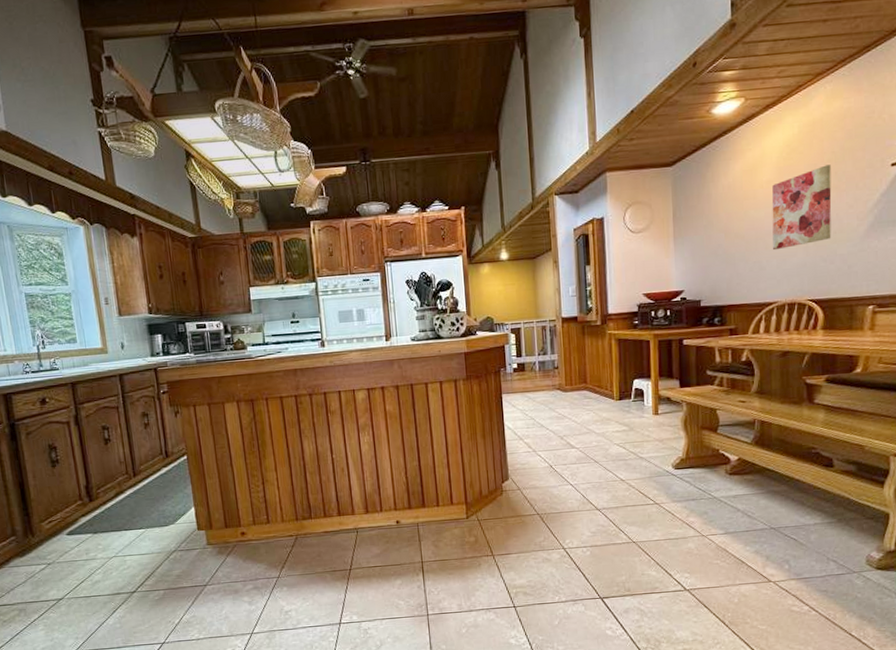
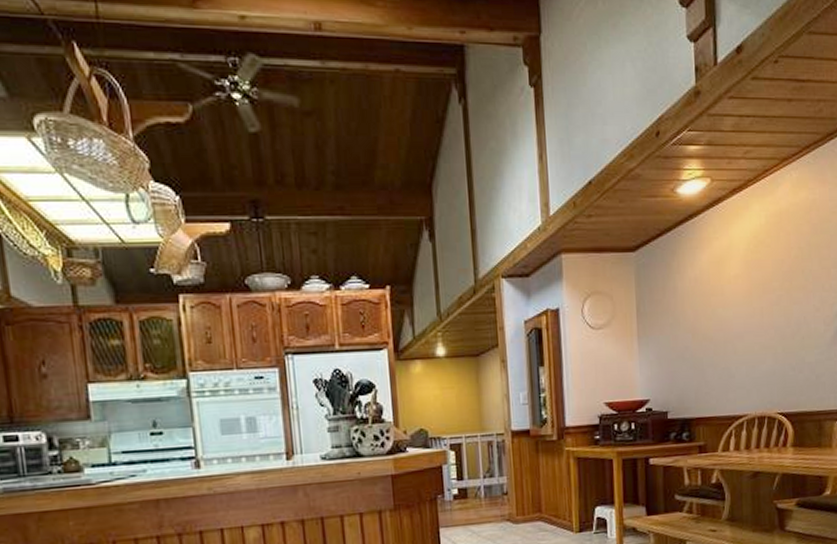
wall art: present [772,165,832,251] -> none [740,261,800,356]

